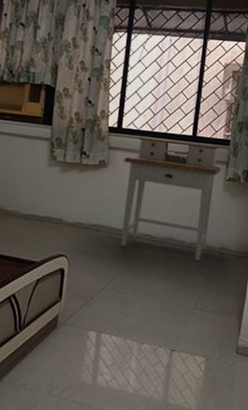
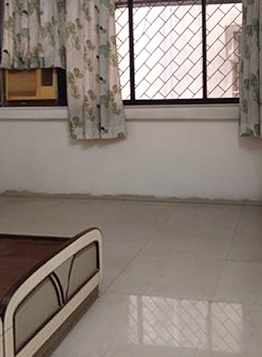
desk: present [120,136,221,262] -> none [141,105,234,216]

